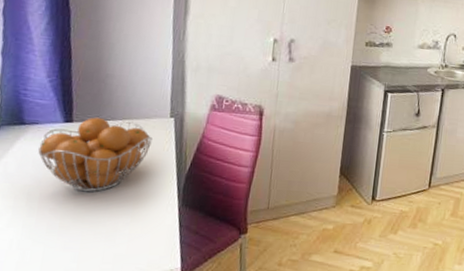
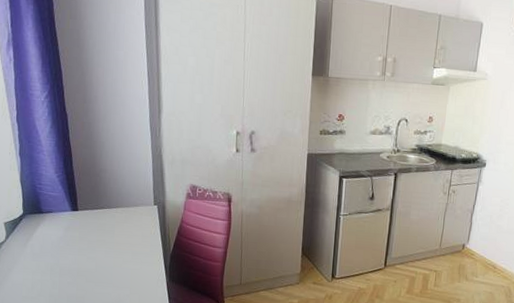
fruit basket: present [38,117,152,192] -> none [55,206,141,269]

